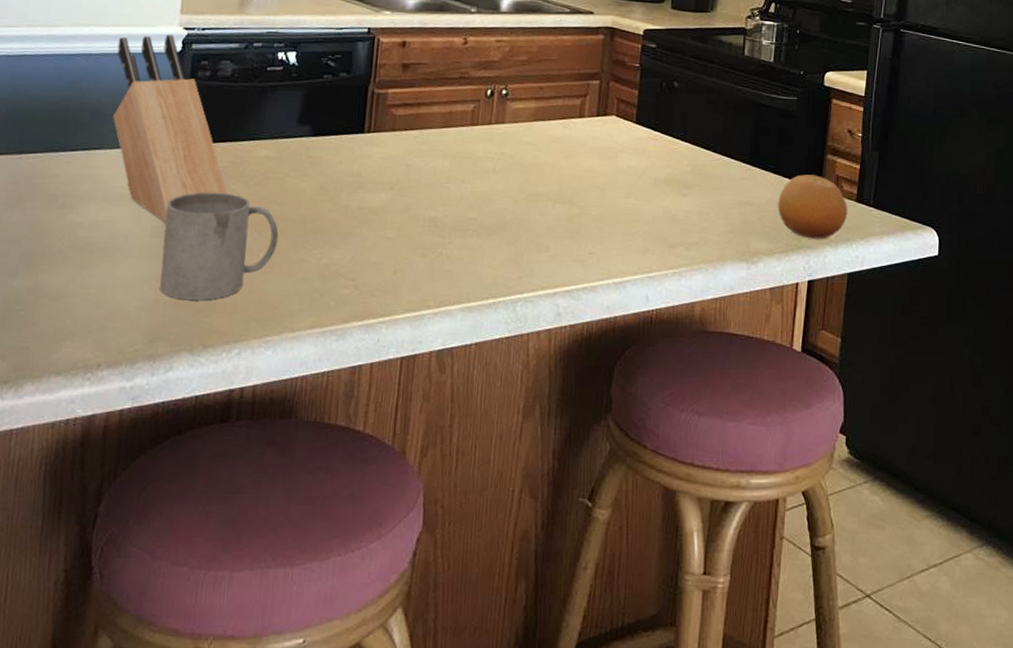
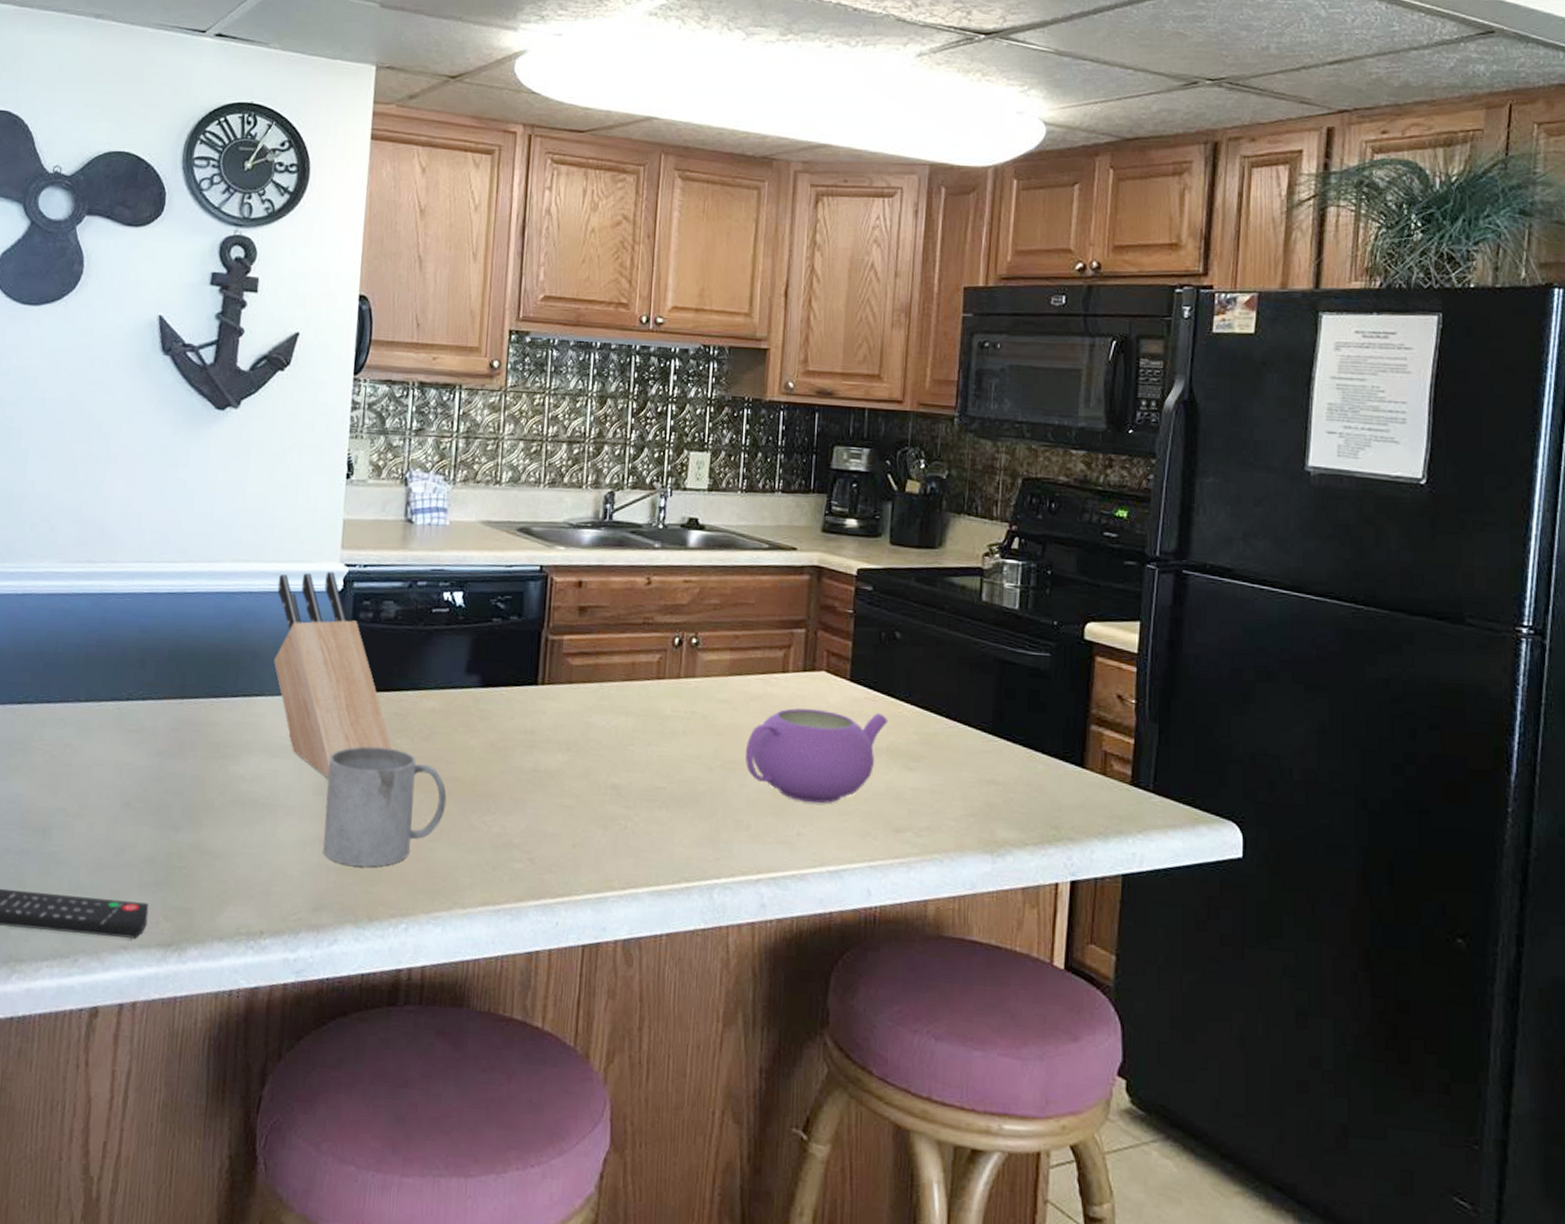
teapot: none [546,147,666,227] -> present [744,708,888,804]
fruit: present [778,174,848,239] -> none [1029,749,1121,830]

